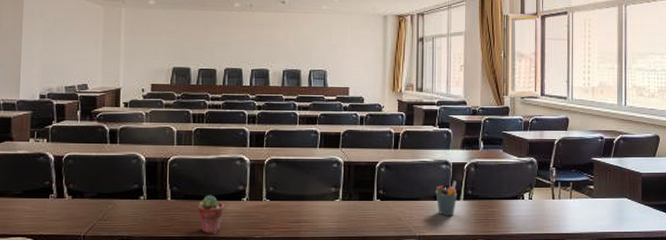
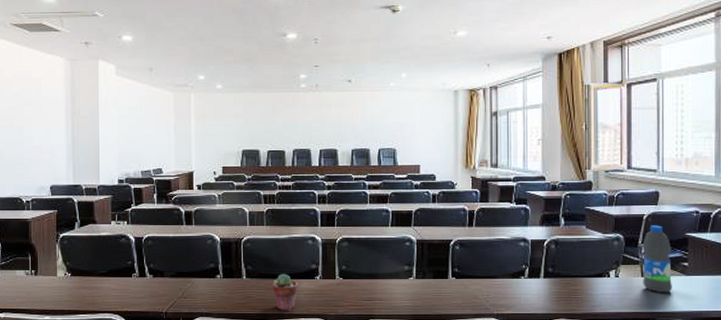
pen holder: present [435,180,458,217] -> none [513,258,537,295]
water bottle: none [554,150,579,215] -> present [643,225,672,293]

